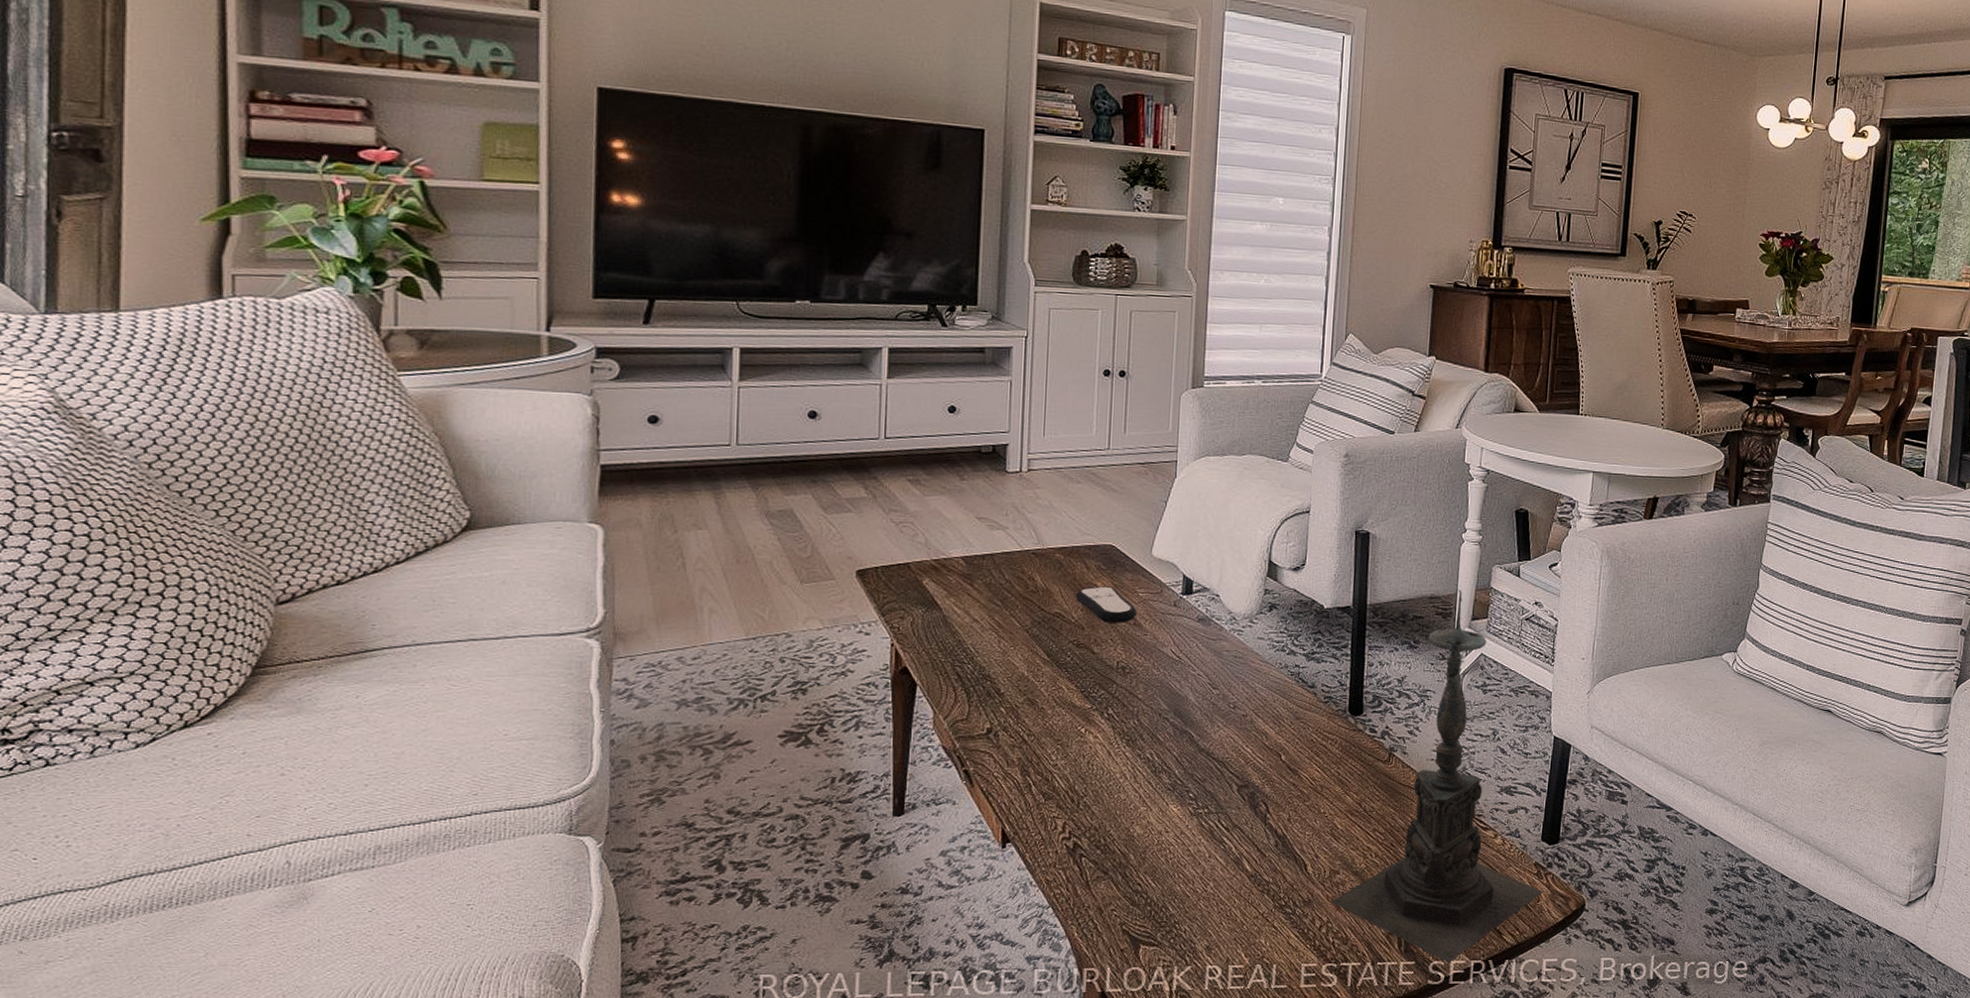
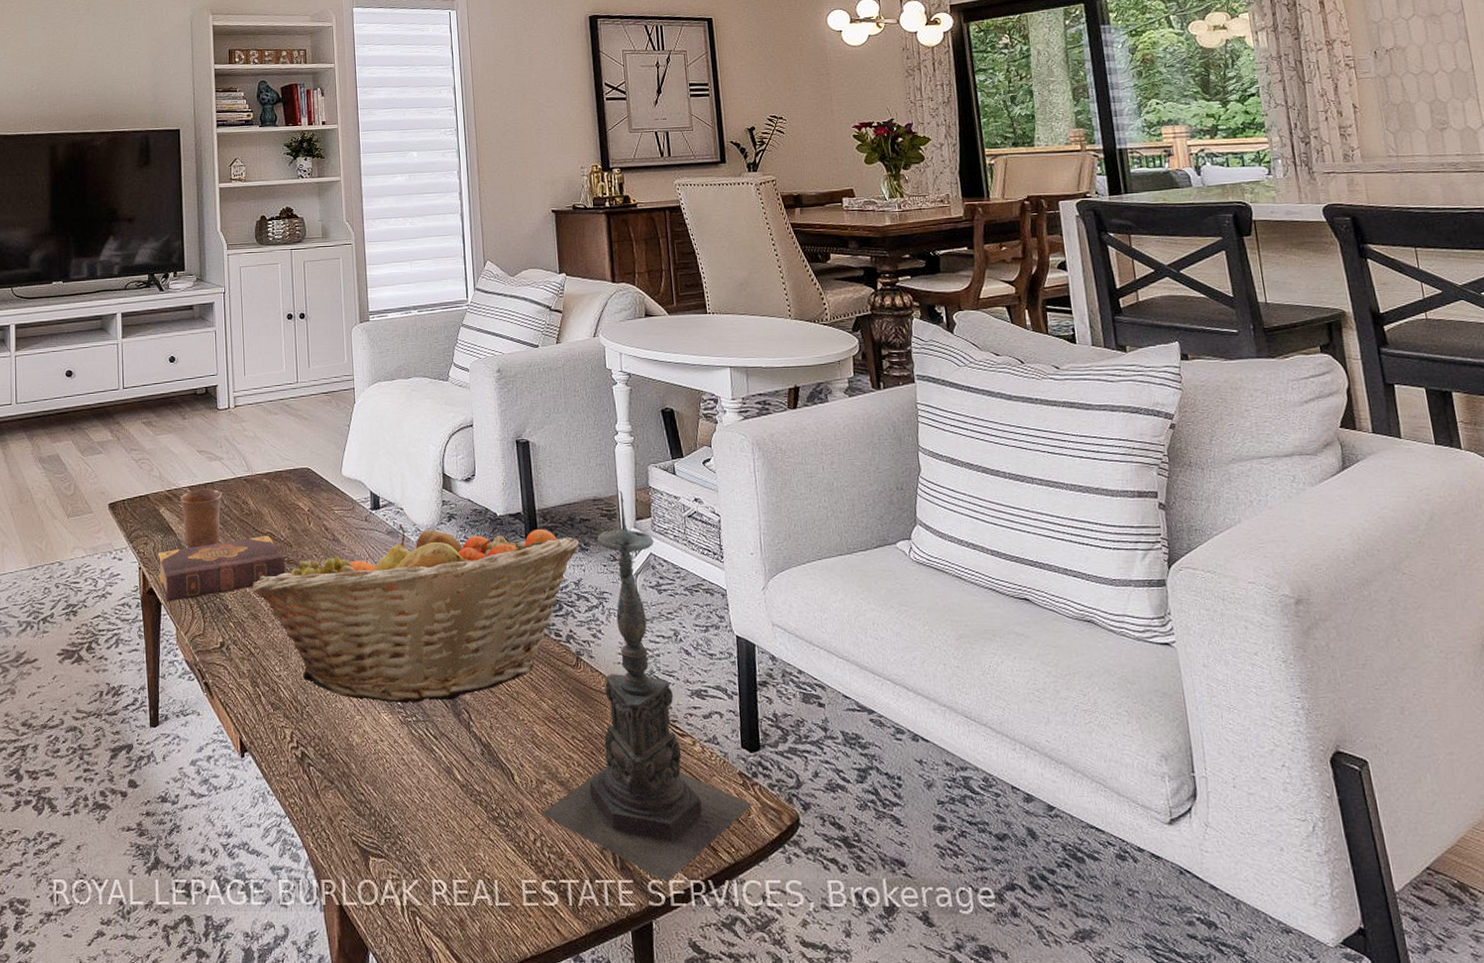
book: none [915,615,1082,683] -> present [158,535,292,602]
mug: none [950,560,1005,625] -> present [180,488,223,548]
fruit basket: none [1032,611,1409,796] -> present [253,524,579,704]
remote control: present [1075,586,1137,623] -> none [282,506,334,540]

